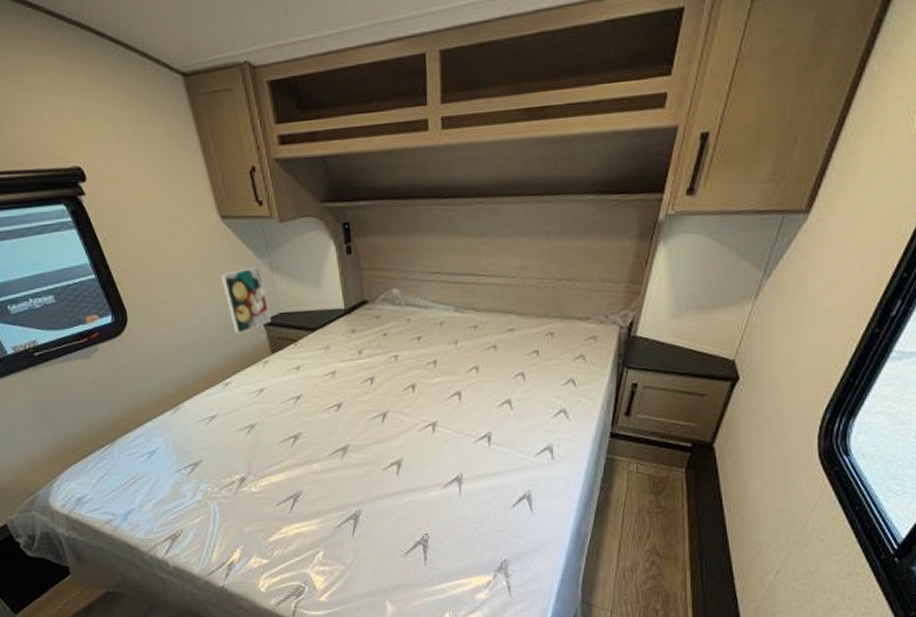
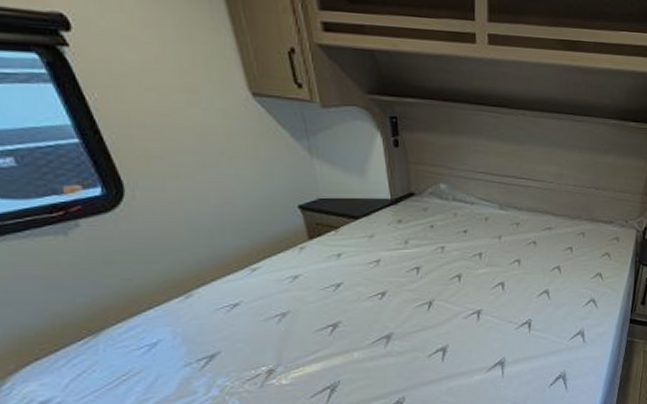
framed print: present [220,266,272,334] -> none [249,149,310,217]

